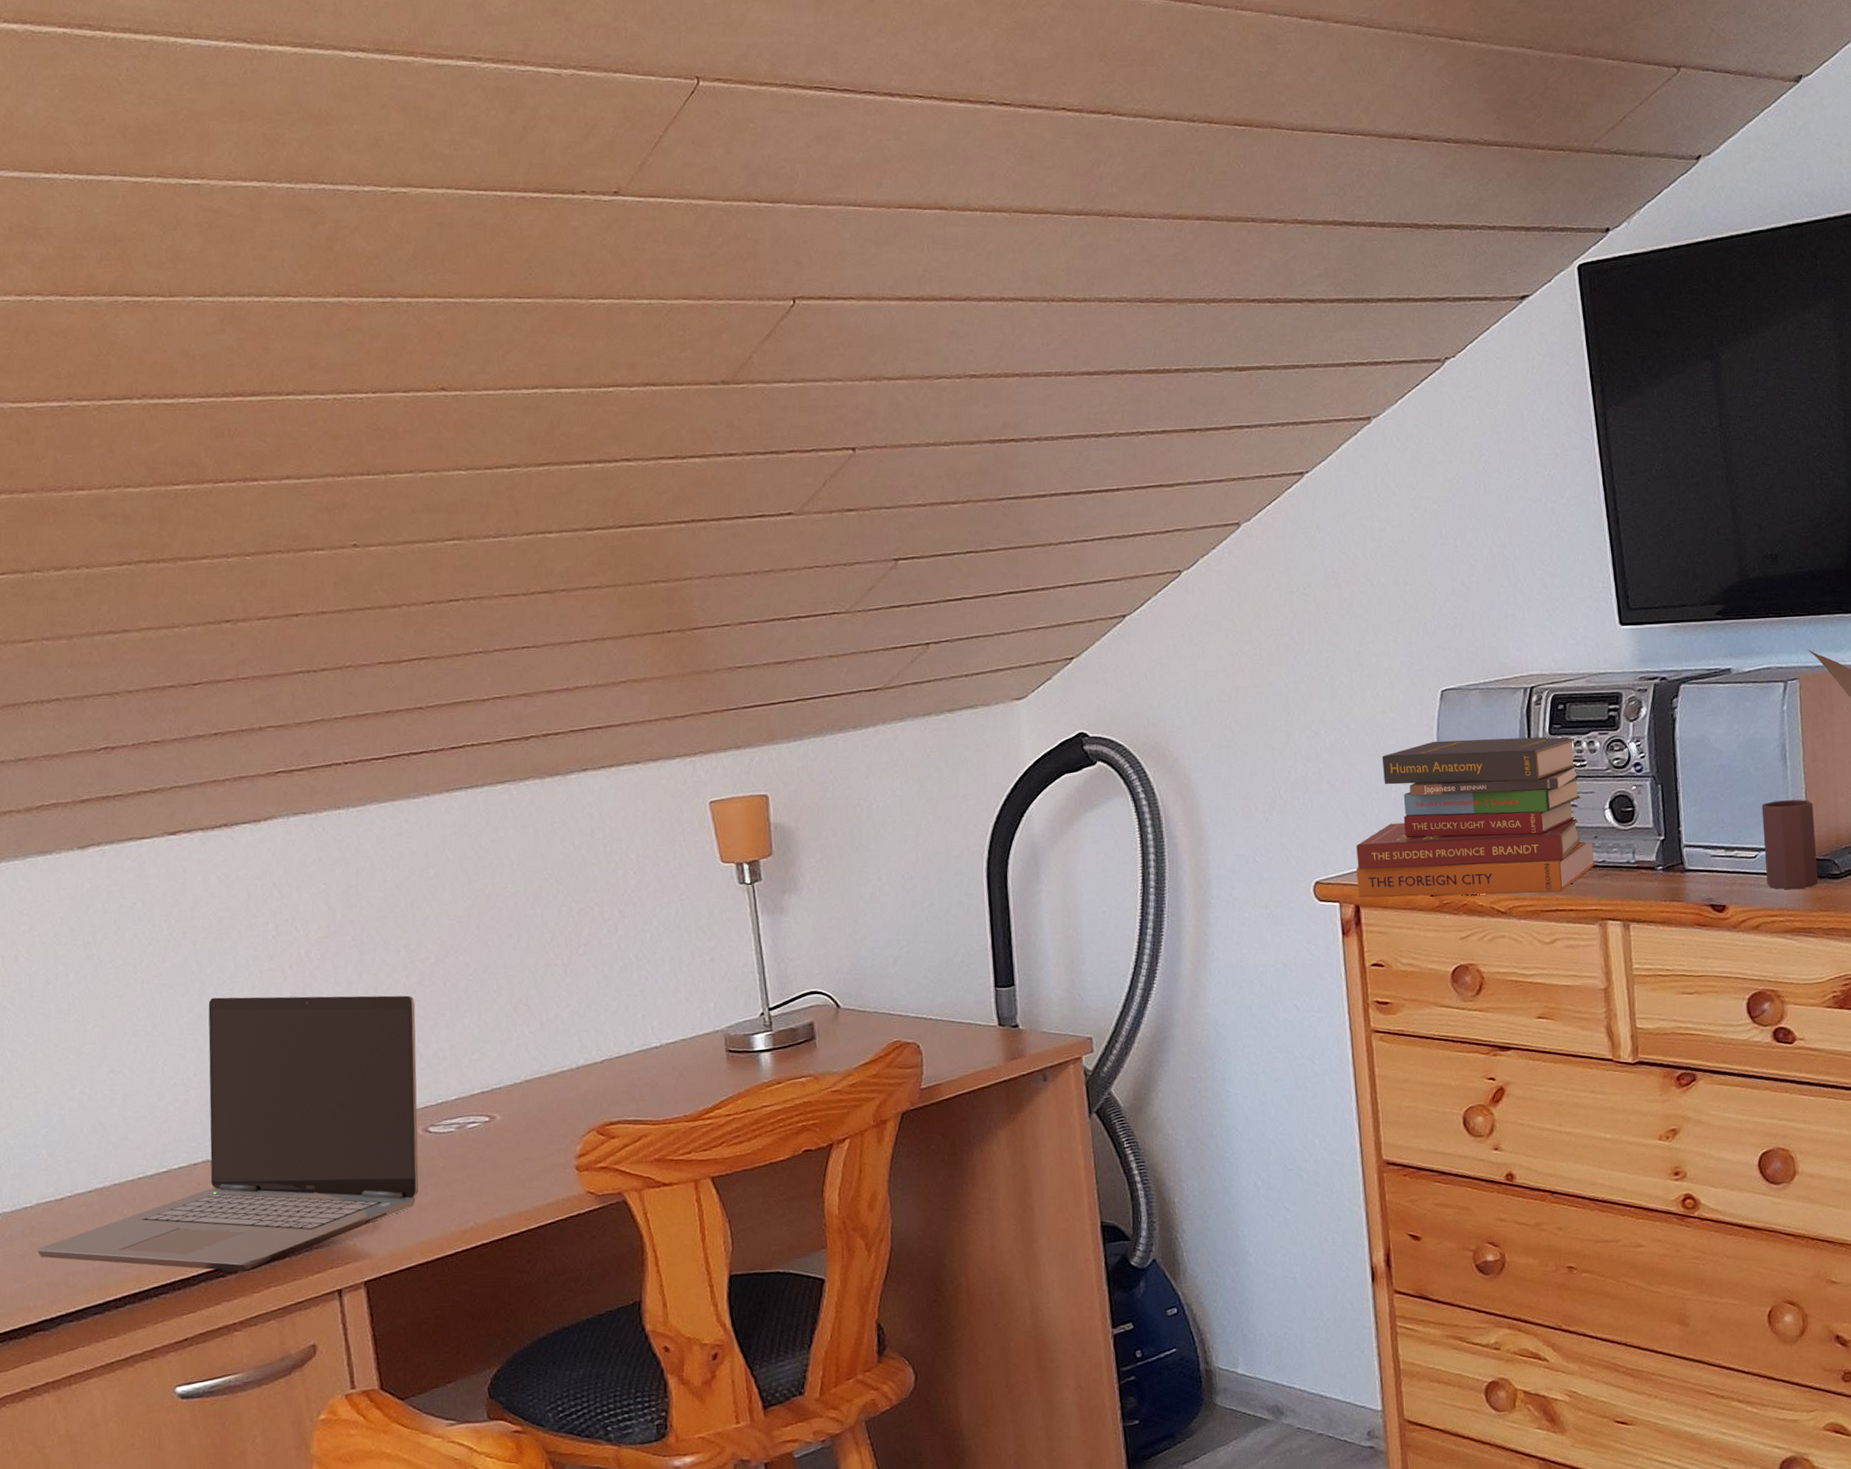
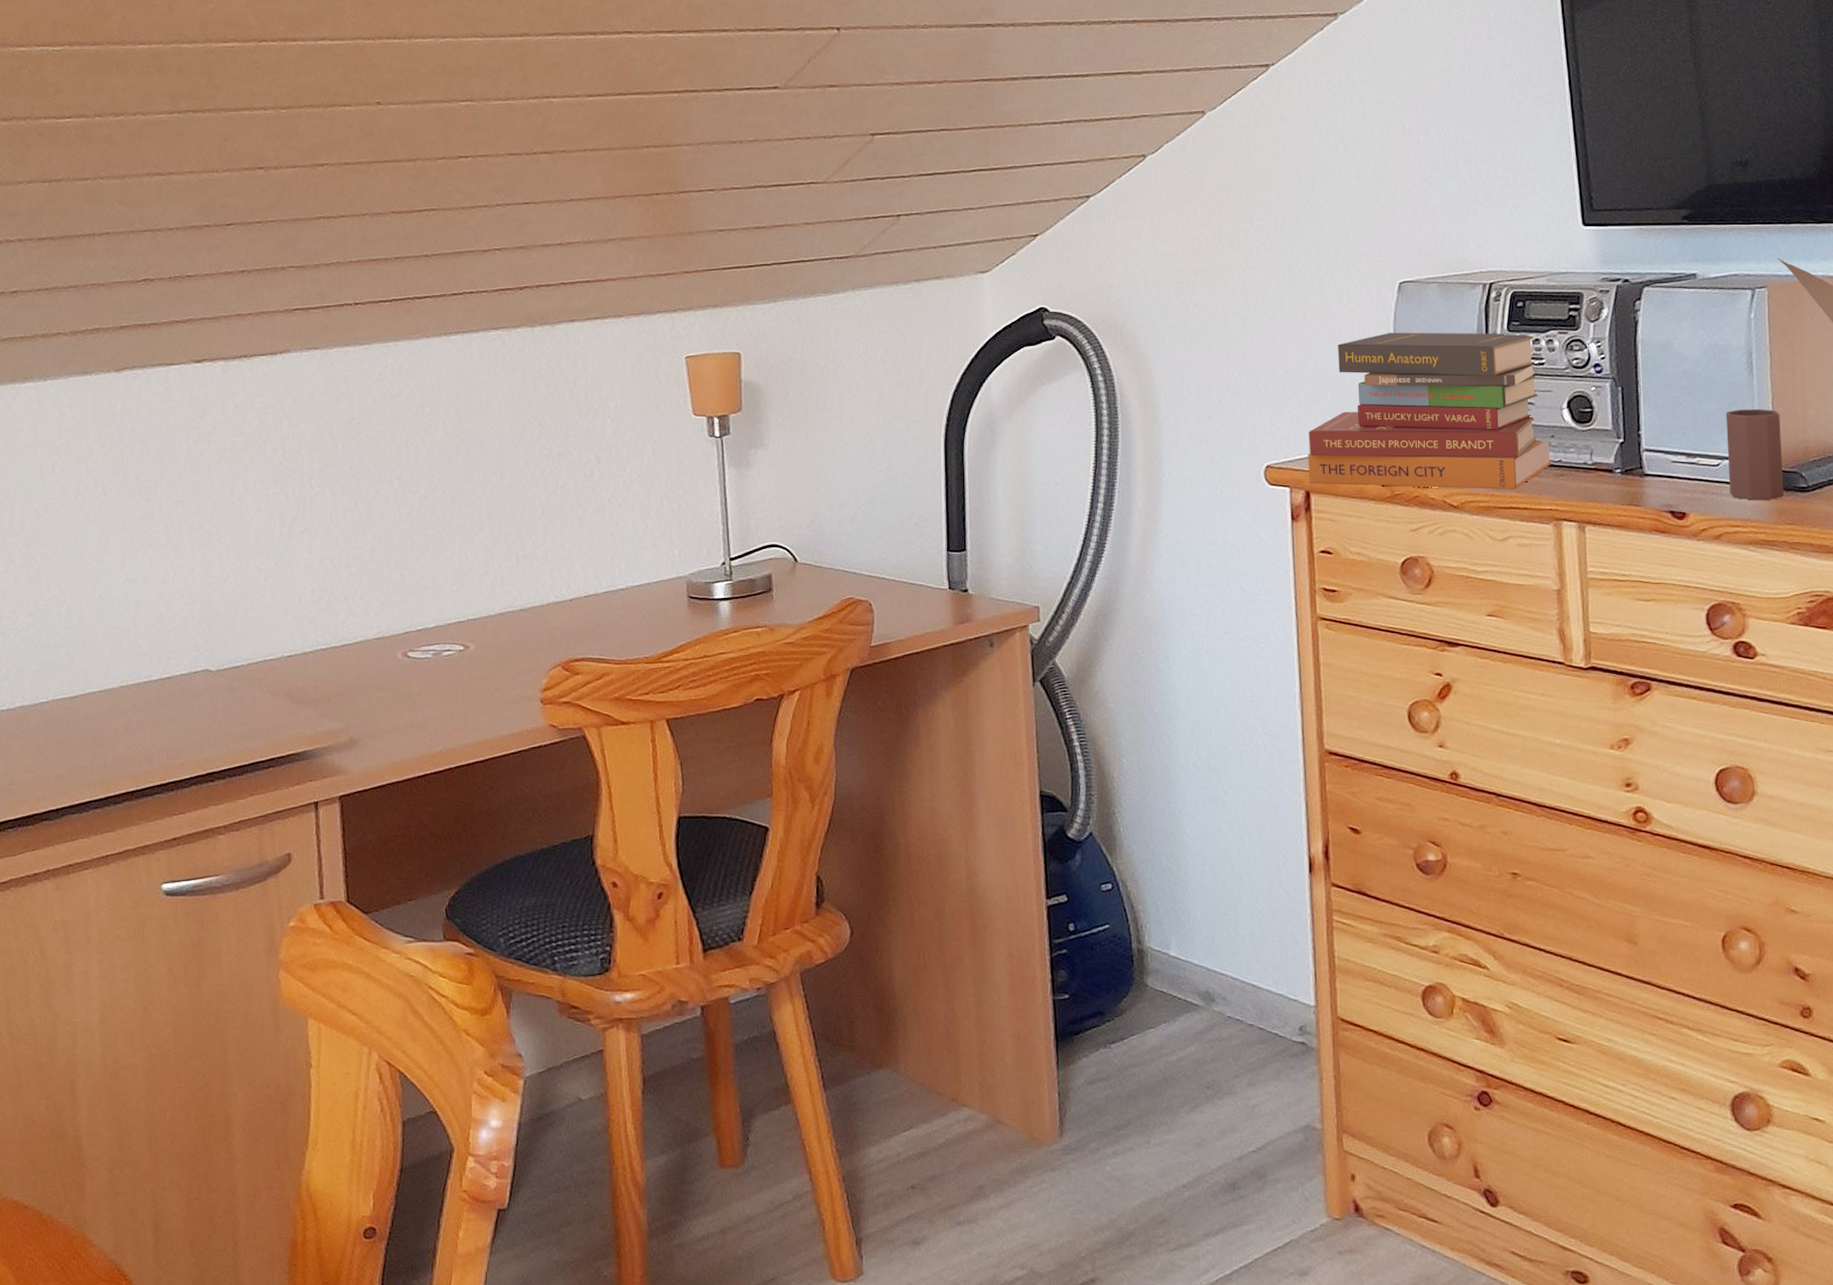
laptop: present [37,995,419,1272] -> none [49,516,403,779]

